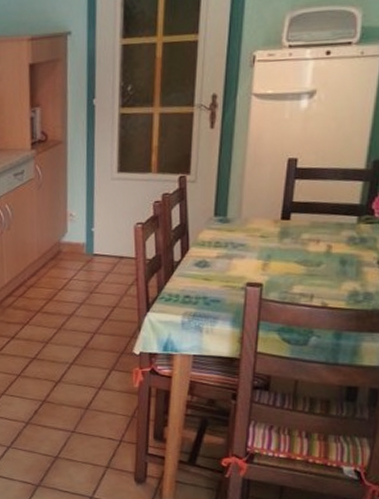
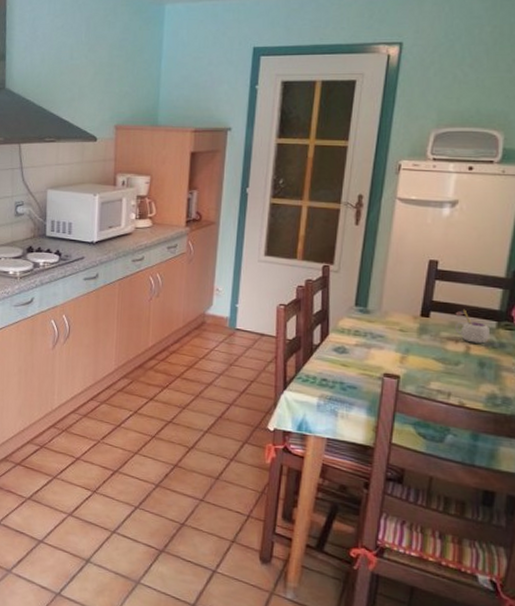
mug: none [315,207,350,242] -> present [455,309,490,344]

